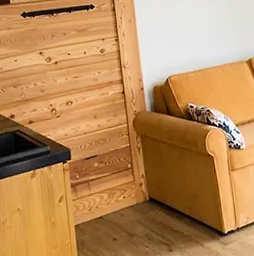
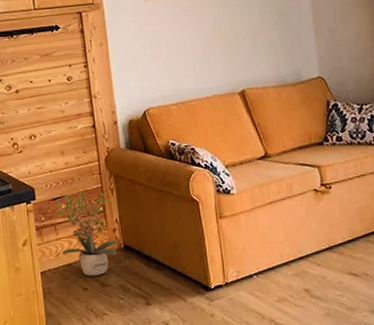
potted plant: none [85,148,144,228] -> present [51,189,119,277]

